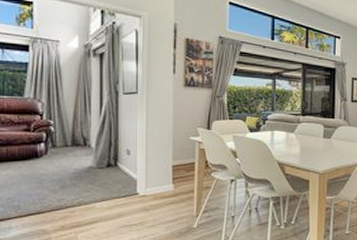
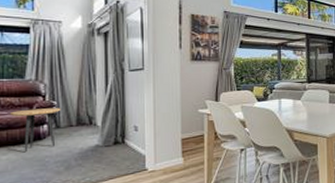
side table: none [9,127,58,170] -> present [9,108,61,153]

